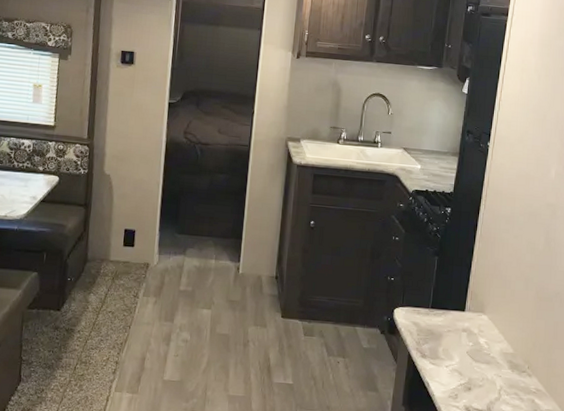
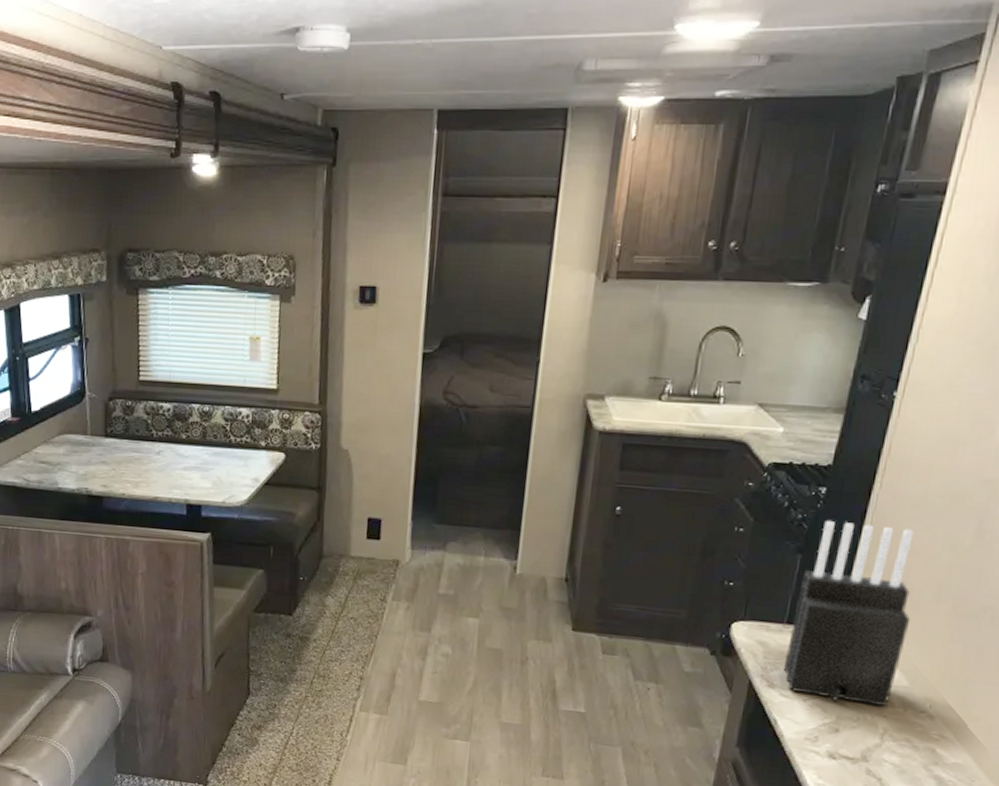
knife block: none [430,231,511,370] -> present [782,519,914,708]

